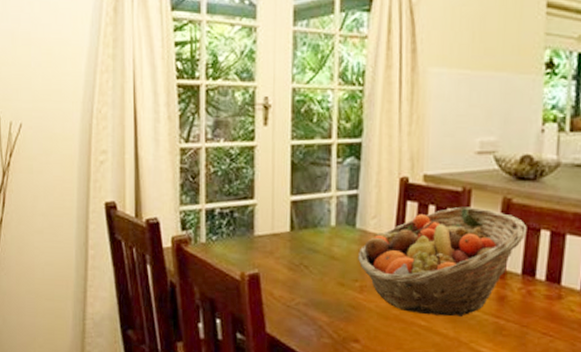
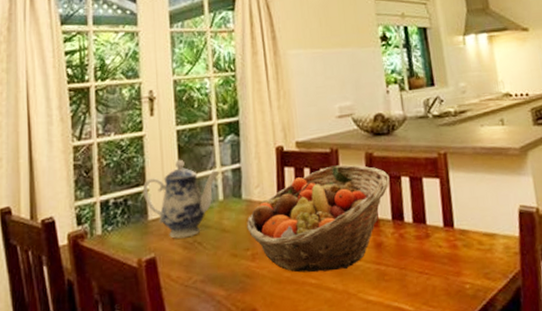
teapot: none [250,176,334,259] -> present [142,159,219,239]

